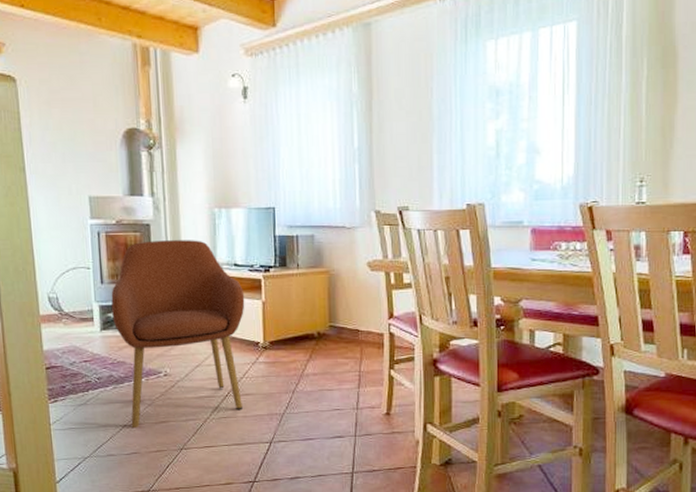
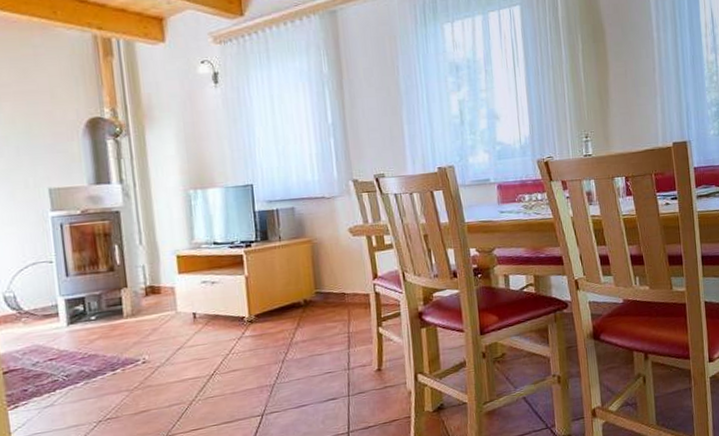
armchair: present [111,240,245,429] -> none [78,222,230,423]

